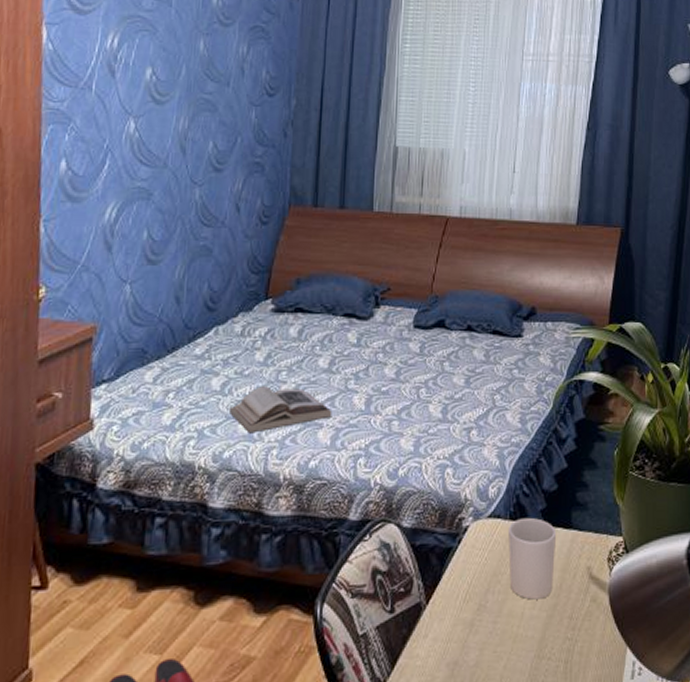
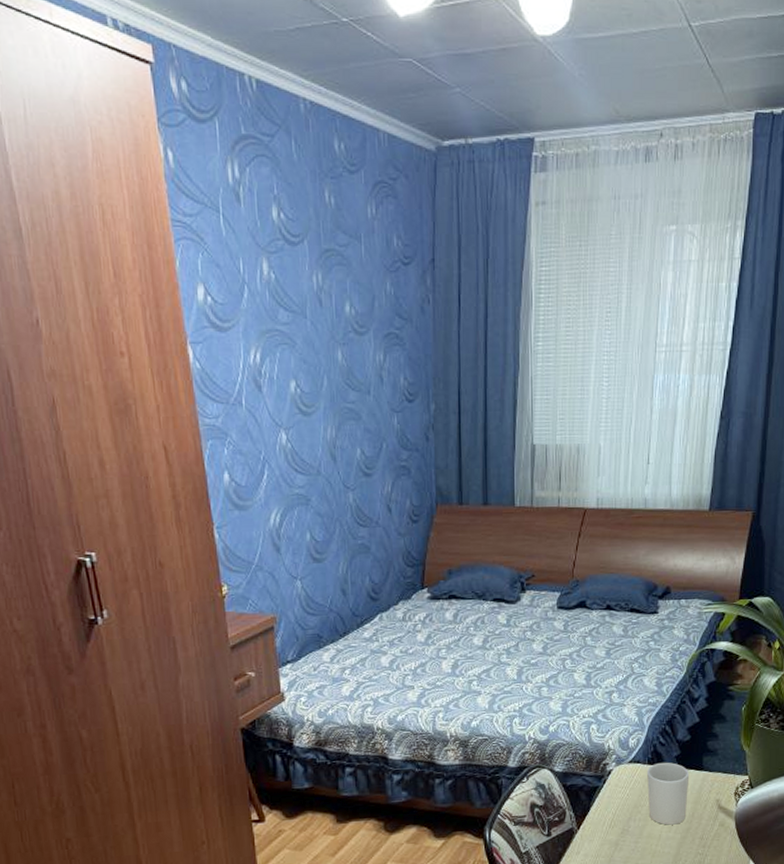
book: present [230,386,332,434] -> none [399,662,489,701]

